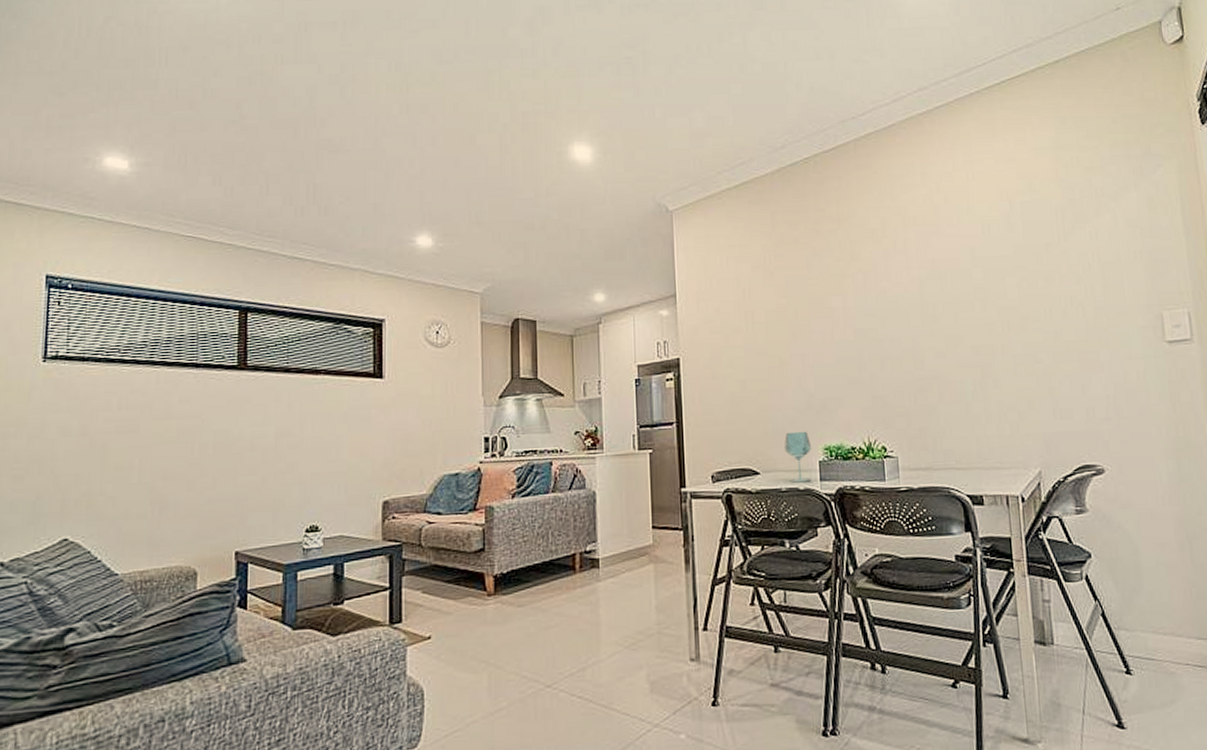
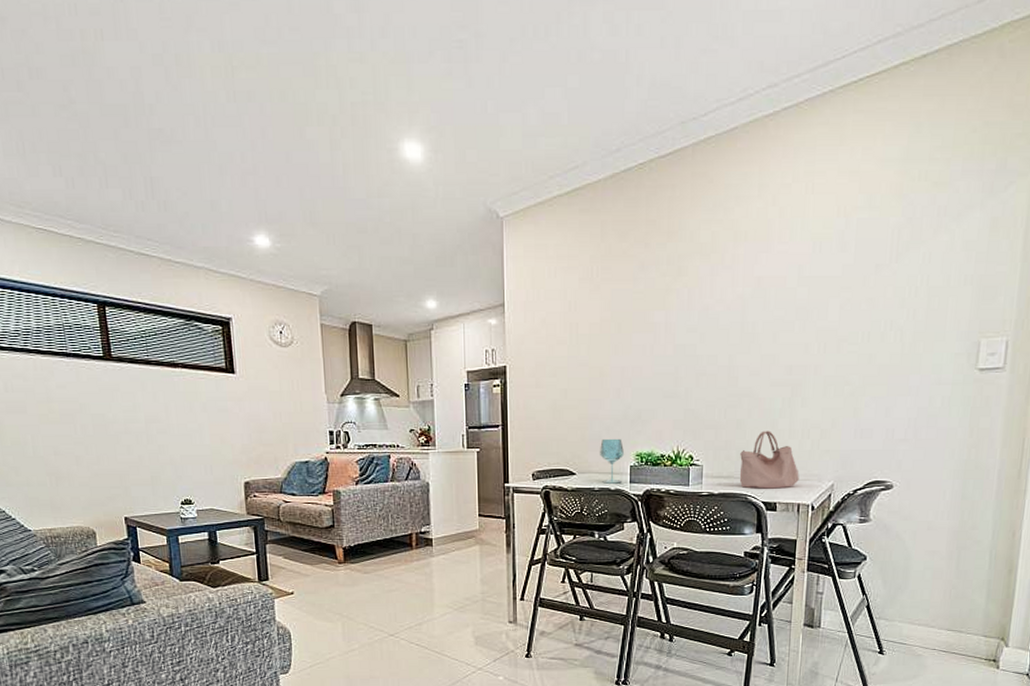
handbag: none [936,415,1003,481] -> present [739,431,799,489]

